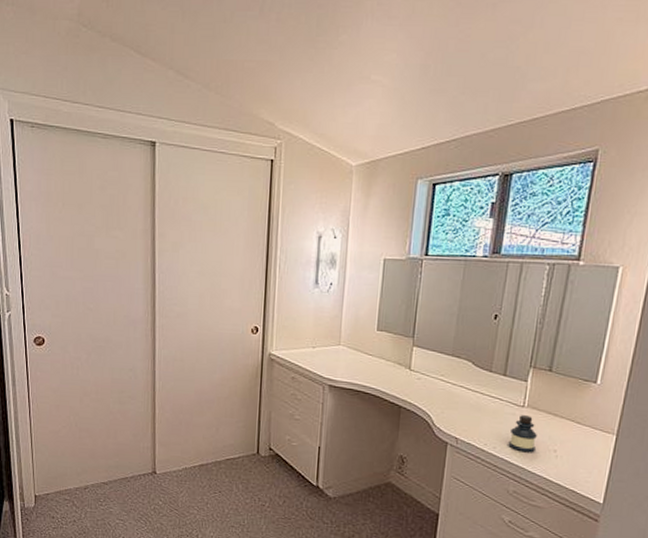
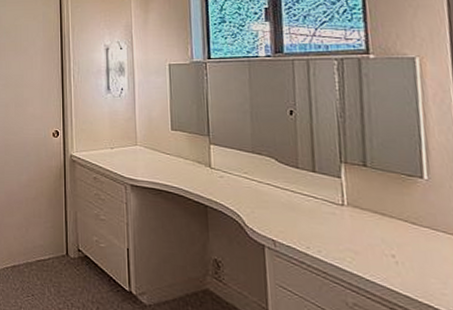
ink bottle: present [508,415,537,452] -> none [333,214,369,257]

